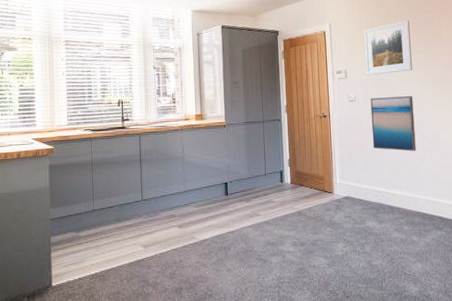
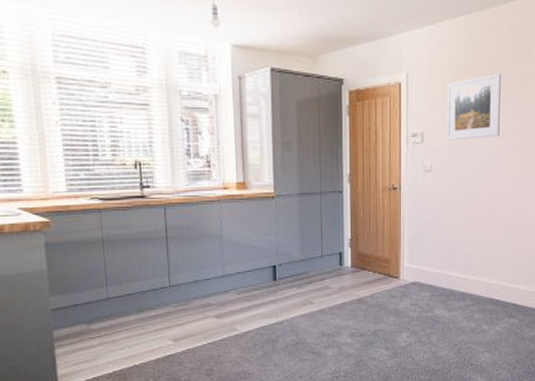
wall art: present [370,96,416,151] -> none [448,167,497,231]

